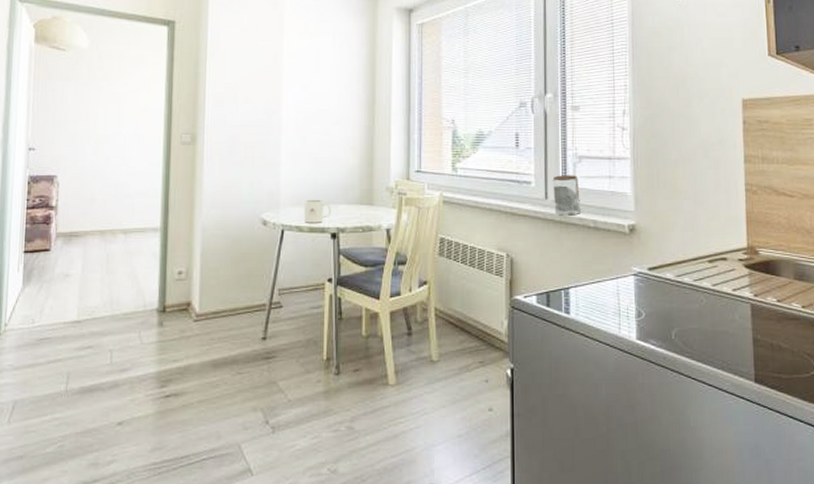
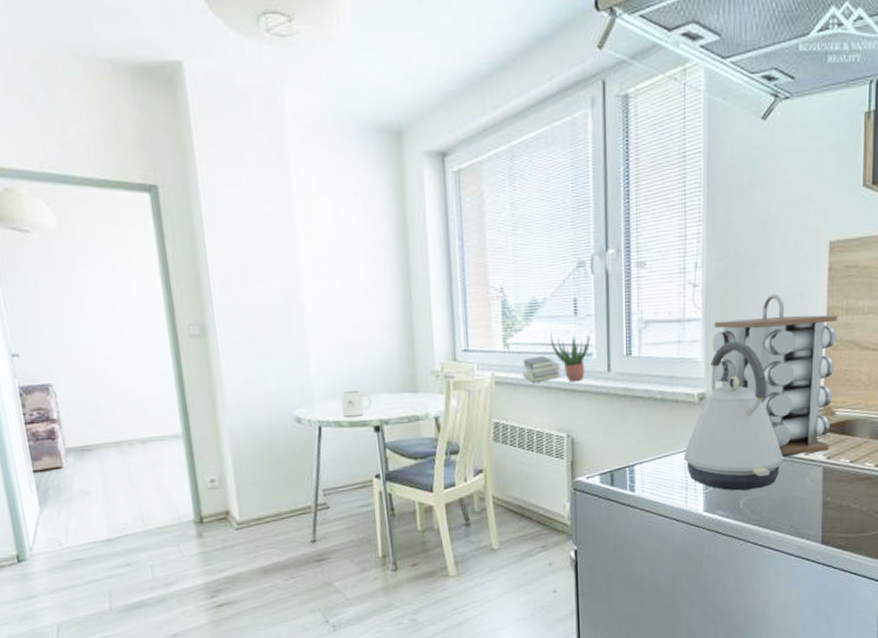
books: none [467,181,502,204] -> present [521,356,561,382]
potted plant: none [494,162,529,206] -> present [550,333,590,382]
jar: present [553,175,580,216] -> none [616,342,646,389]
kettle: none [616,179,712,321] -> present [683,341,784,491]
spice rack: none [640,141,756,290] -> present [712,294,838,456]

